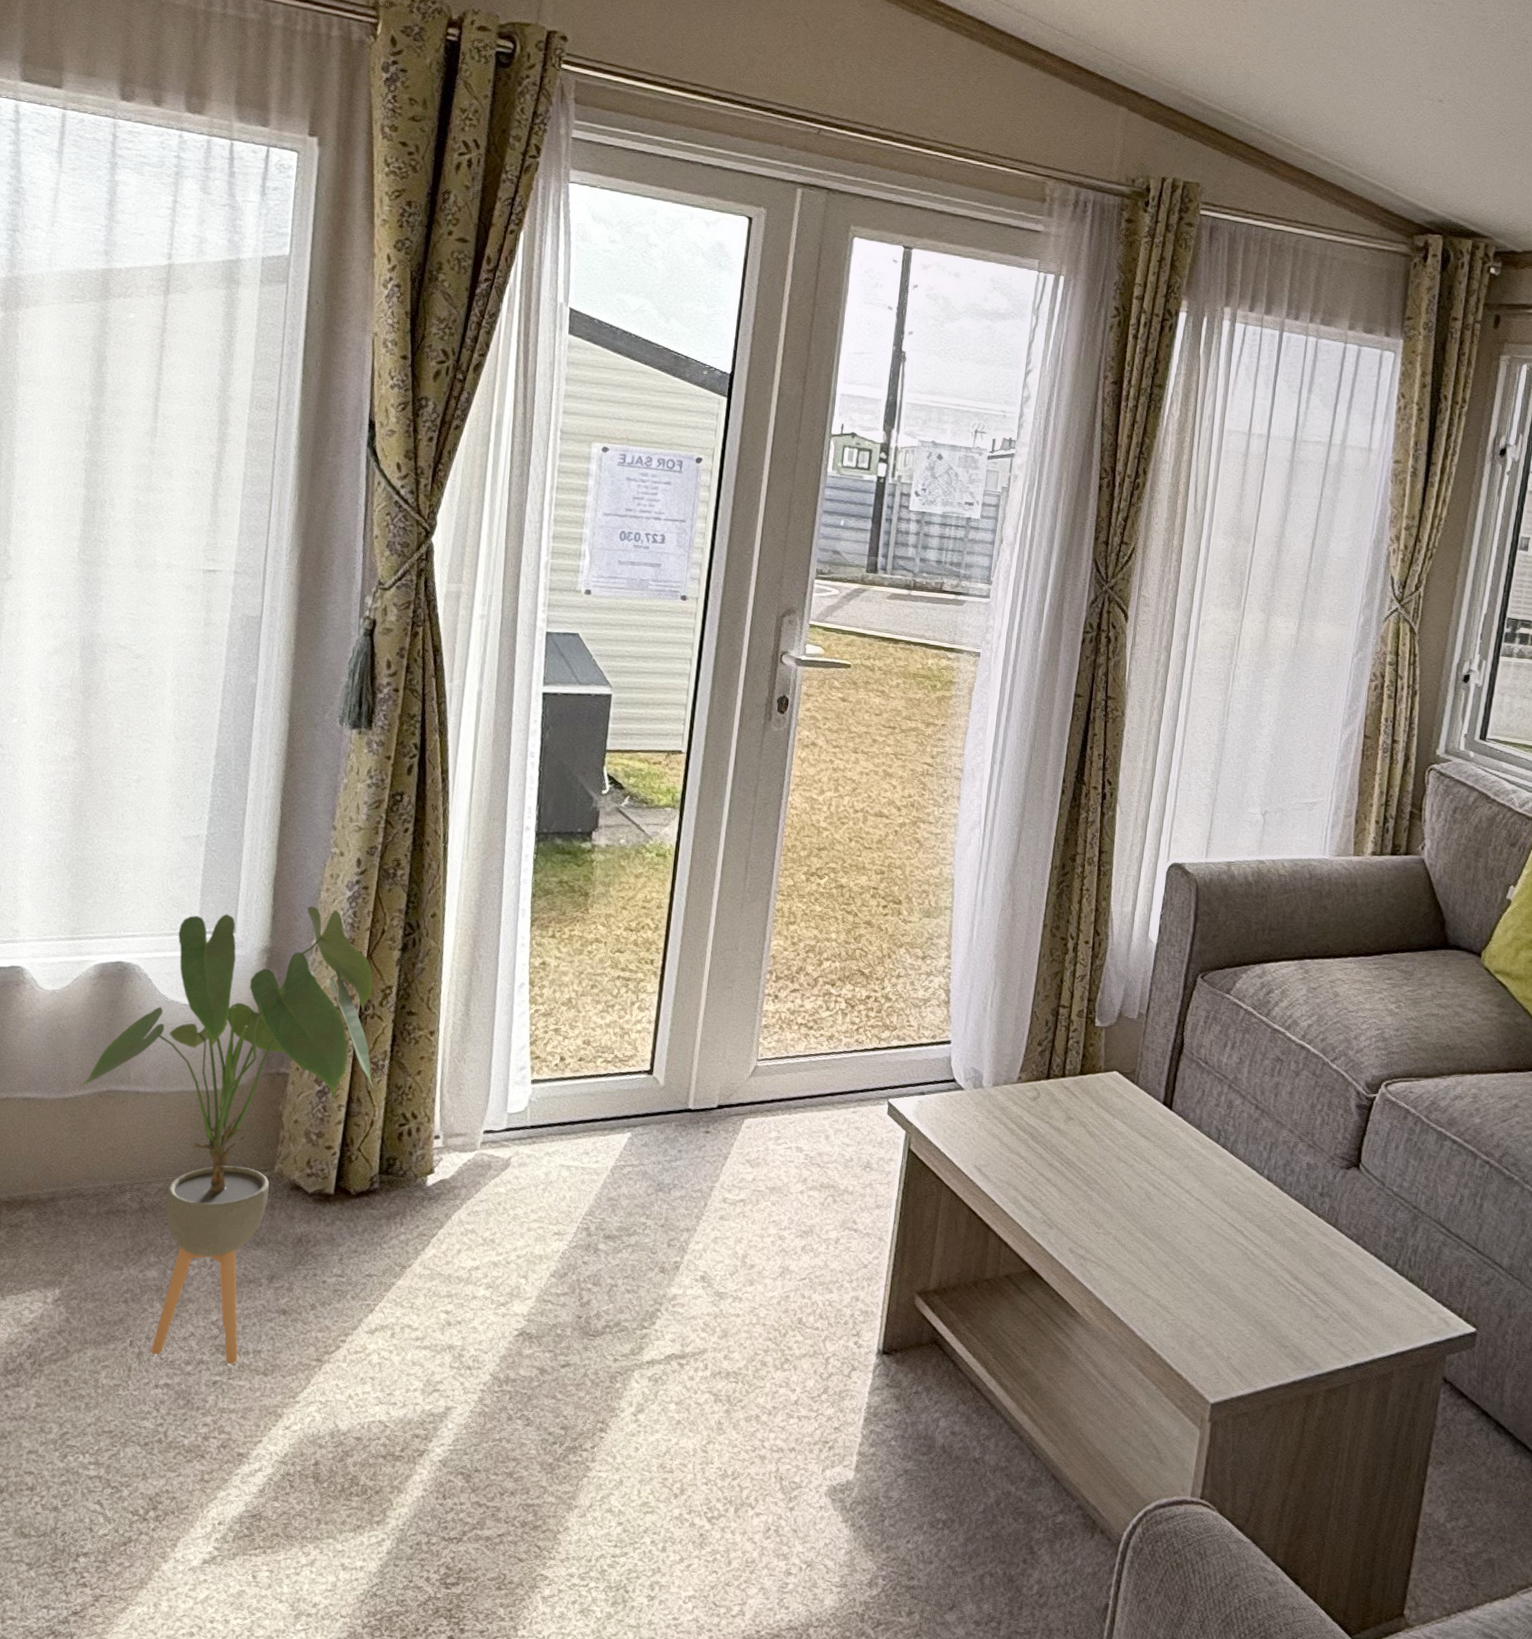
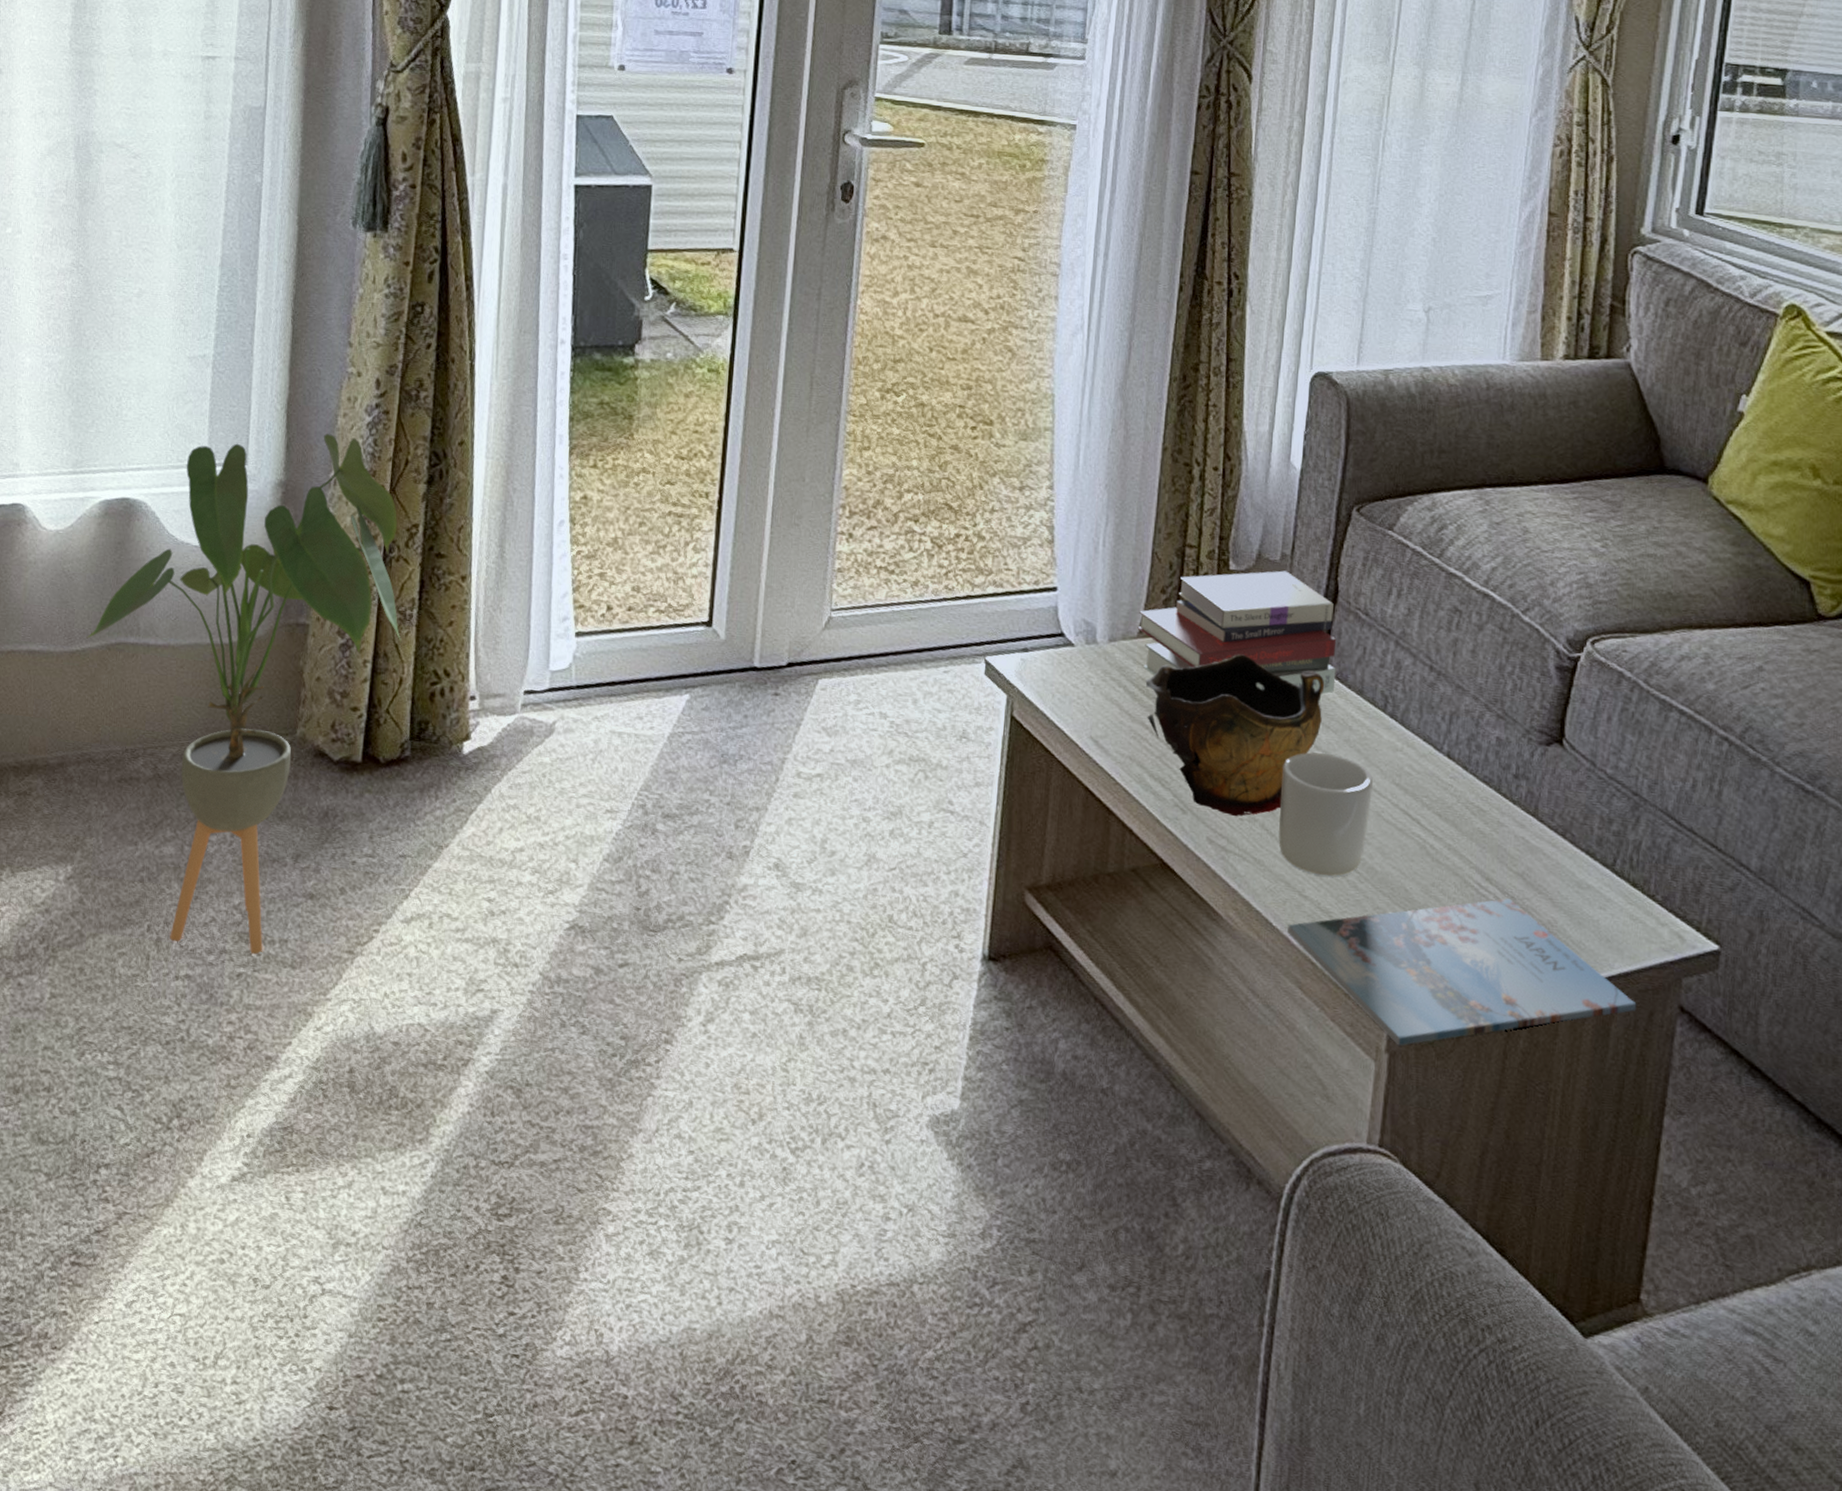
books: none [1017,1027,1181,1129] -> present [1137,570,1337,695]
decorative bowl: none [1022,1096,1170,1231] -> present [1145,654,1325,817]
mug: none [1128,1176,1206,1279] -> present [1278,752,1373,877]
magazine: none [1132,1294,1410,1416] -> present [1287,898,1637,1046]

